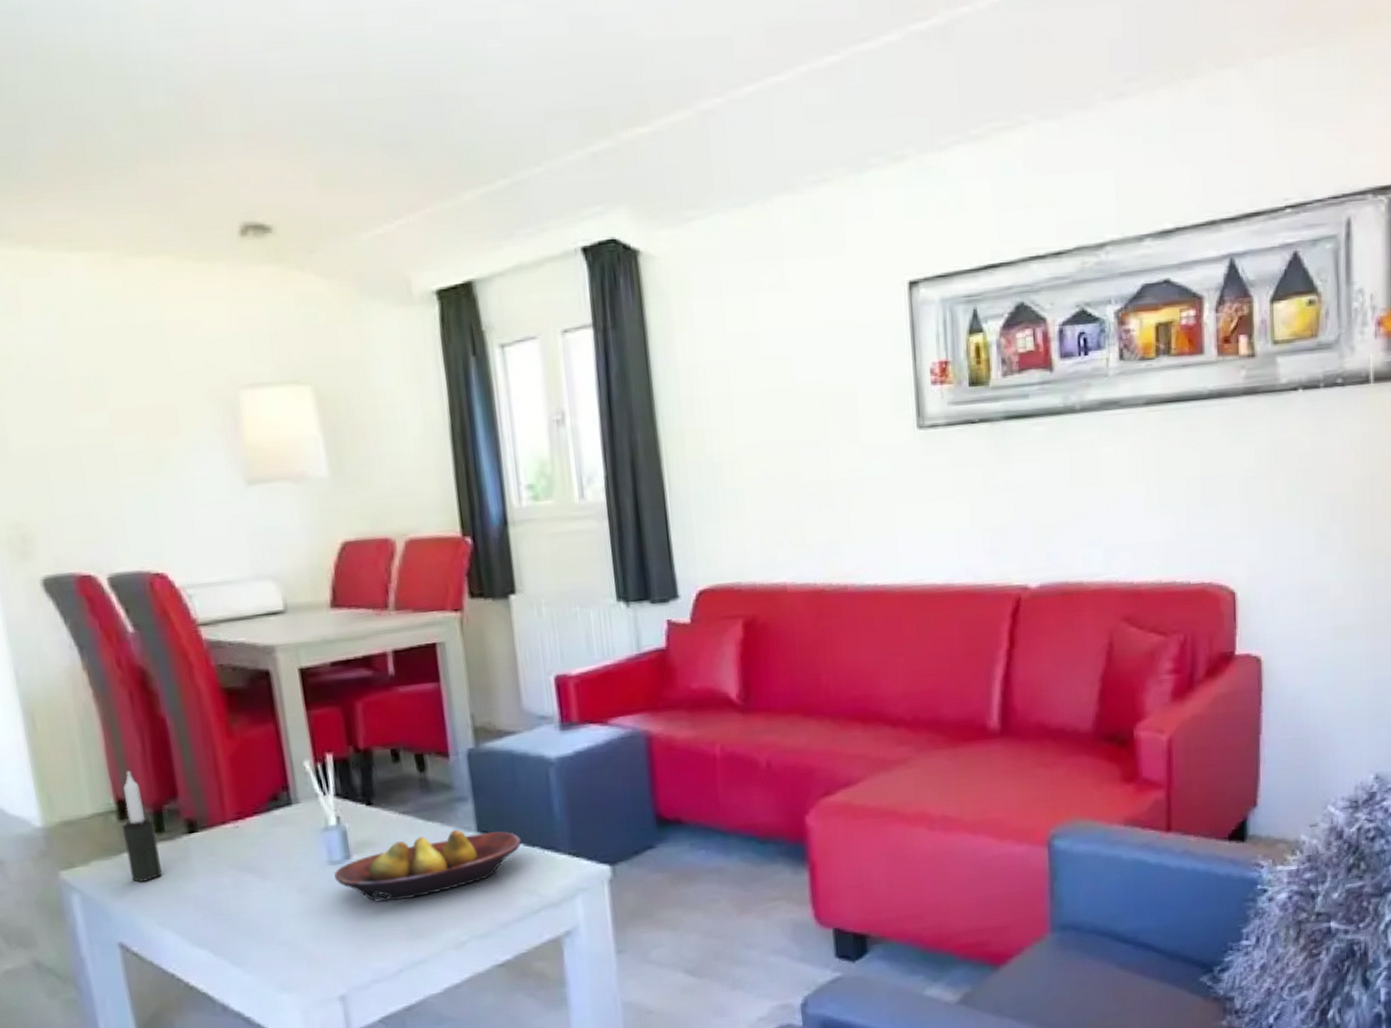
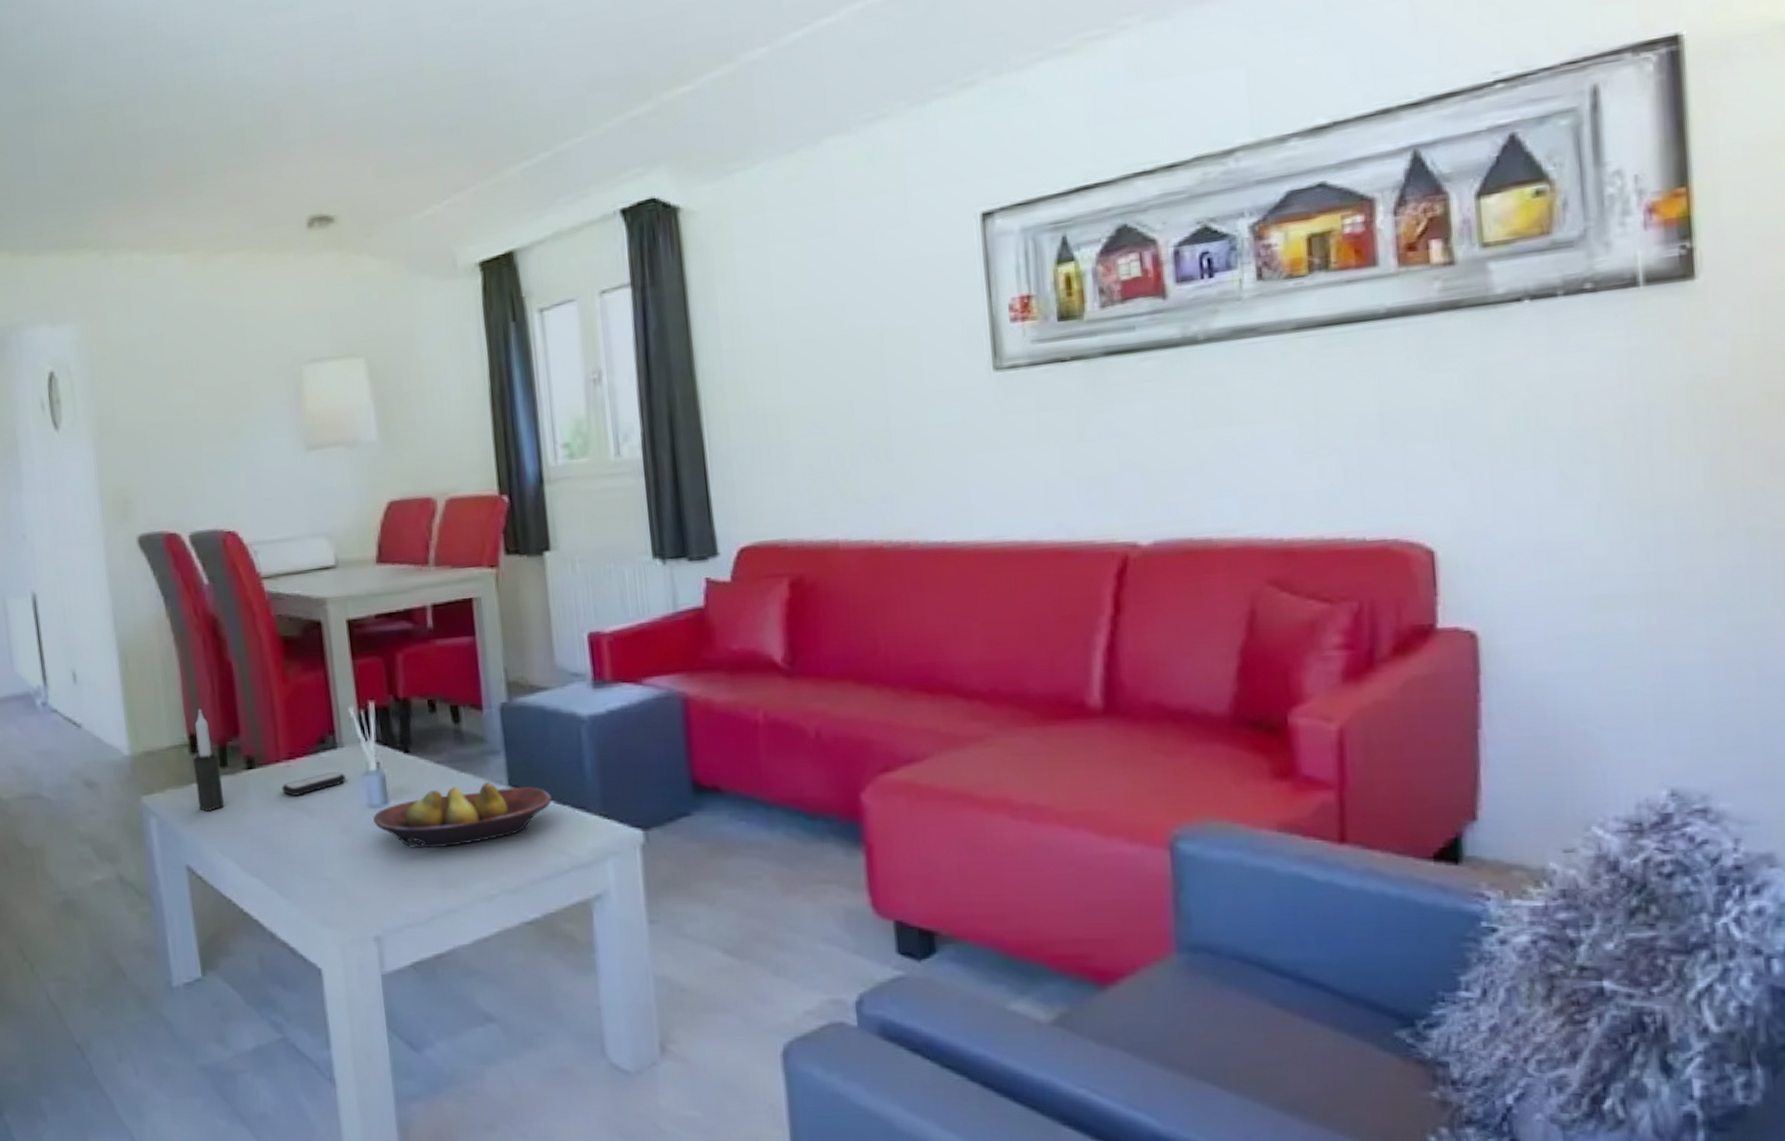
remote control: none [229,829,303,859] -> present [282,772,346,797]

